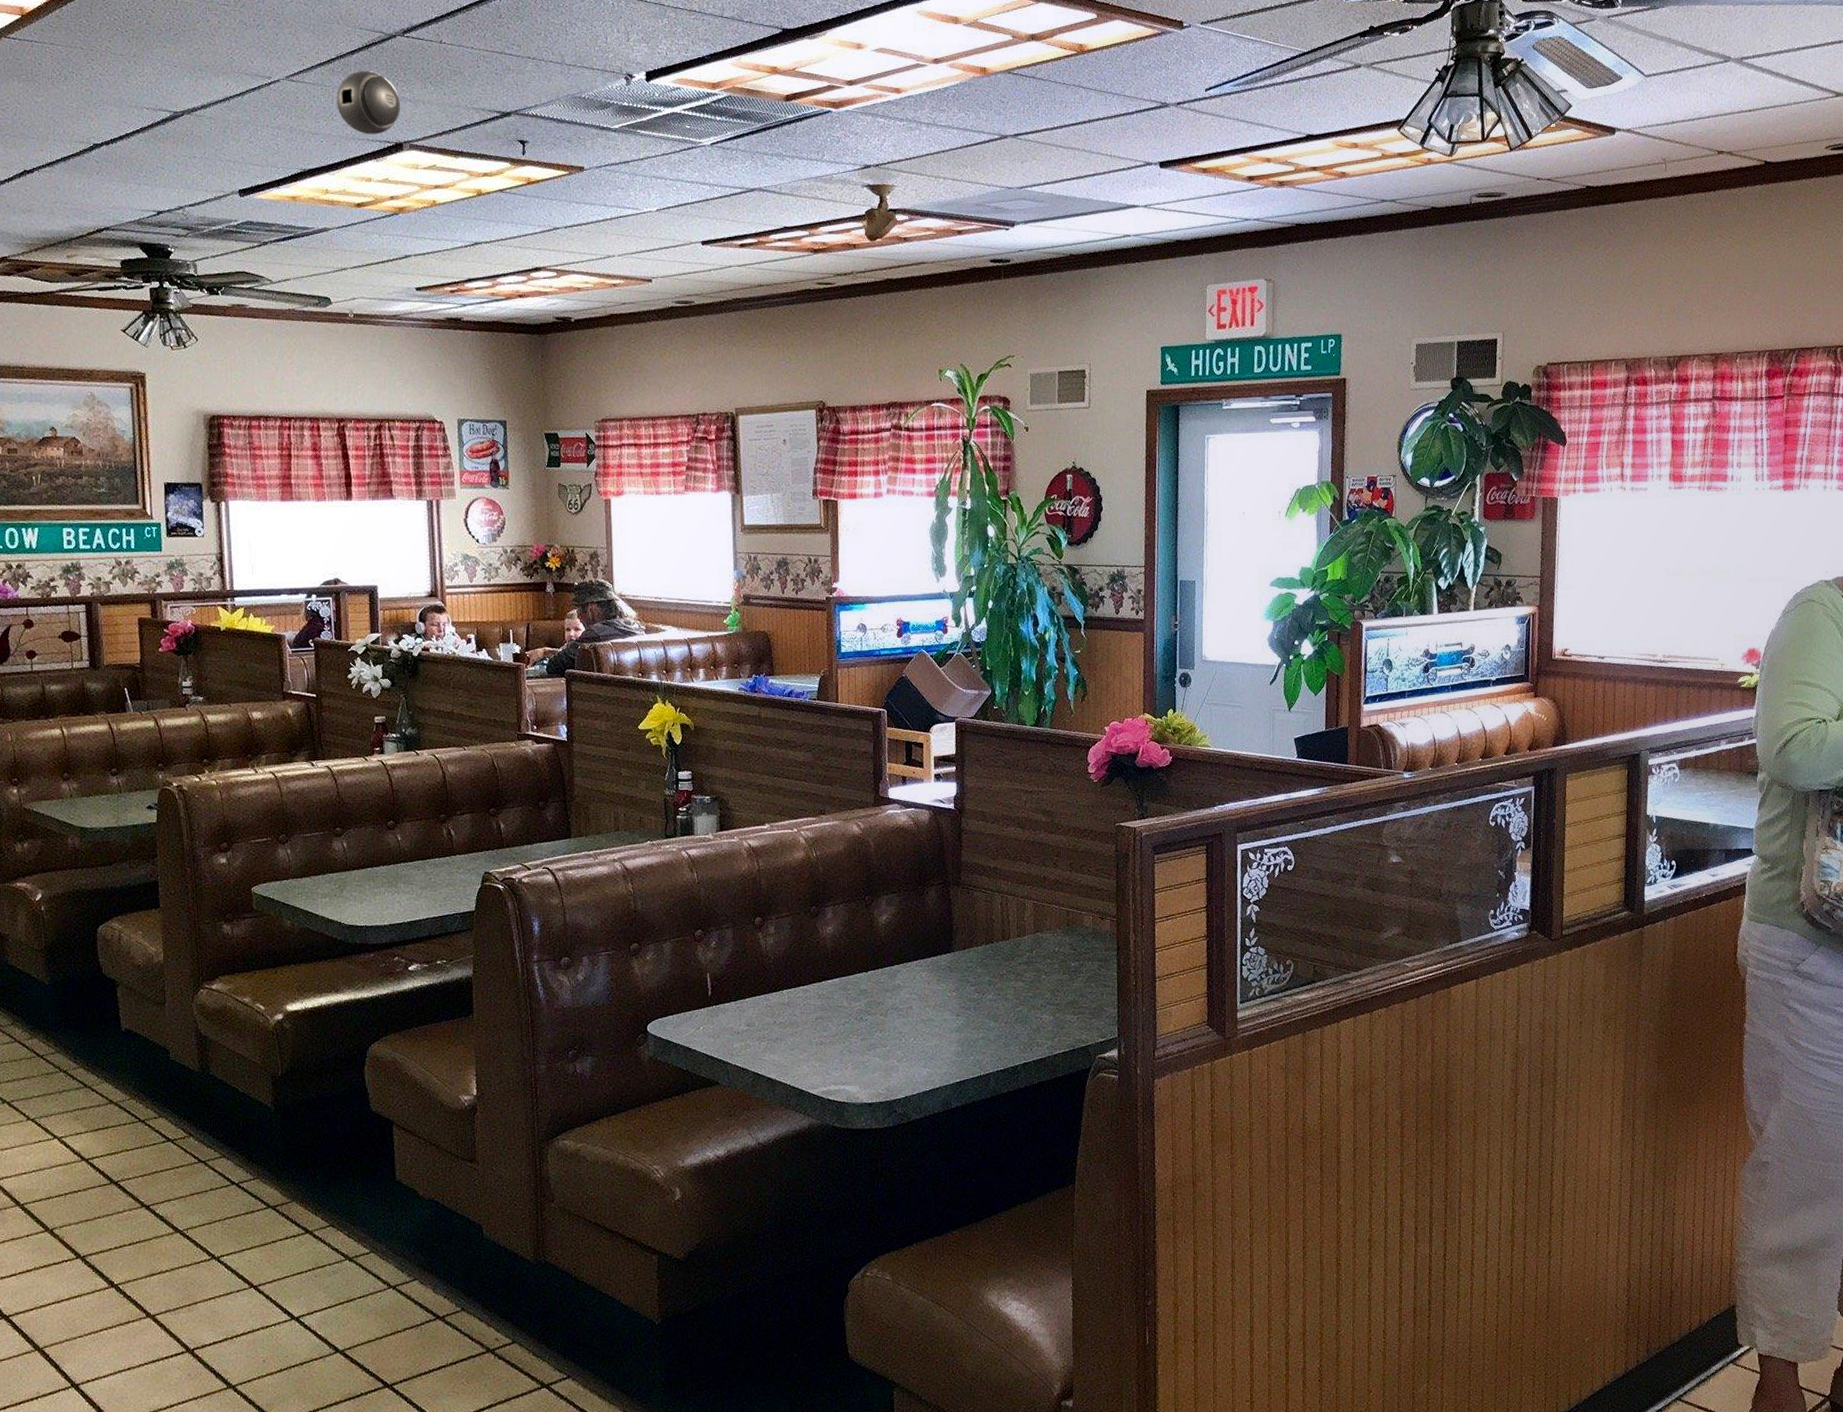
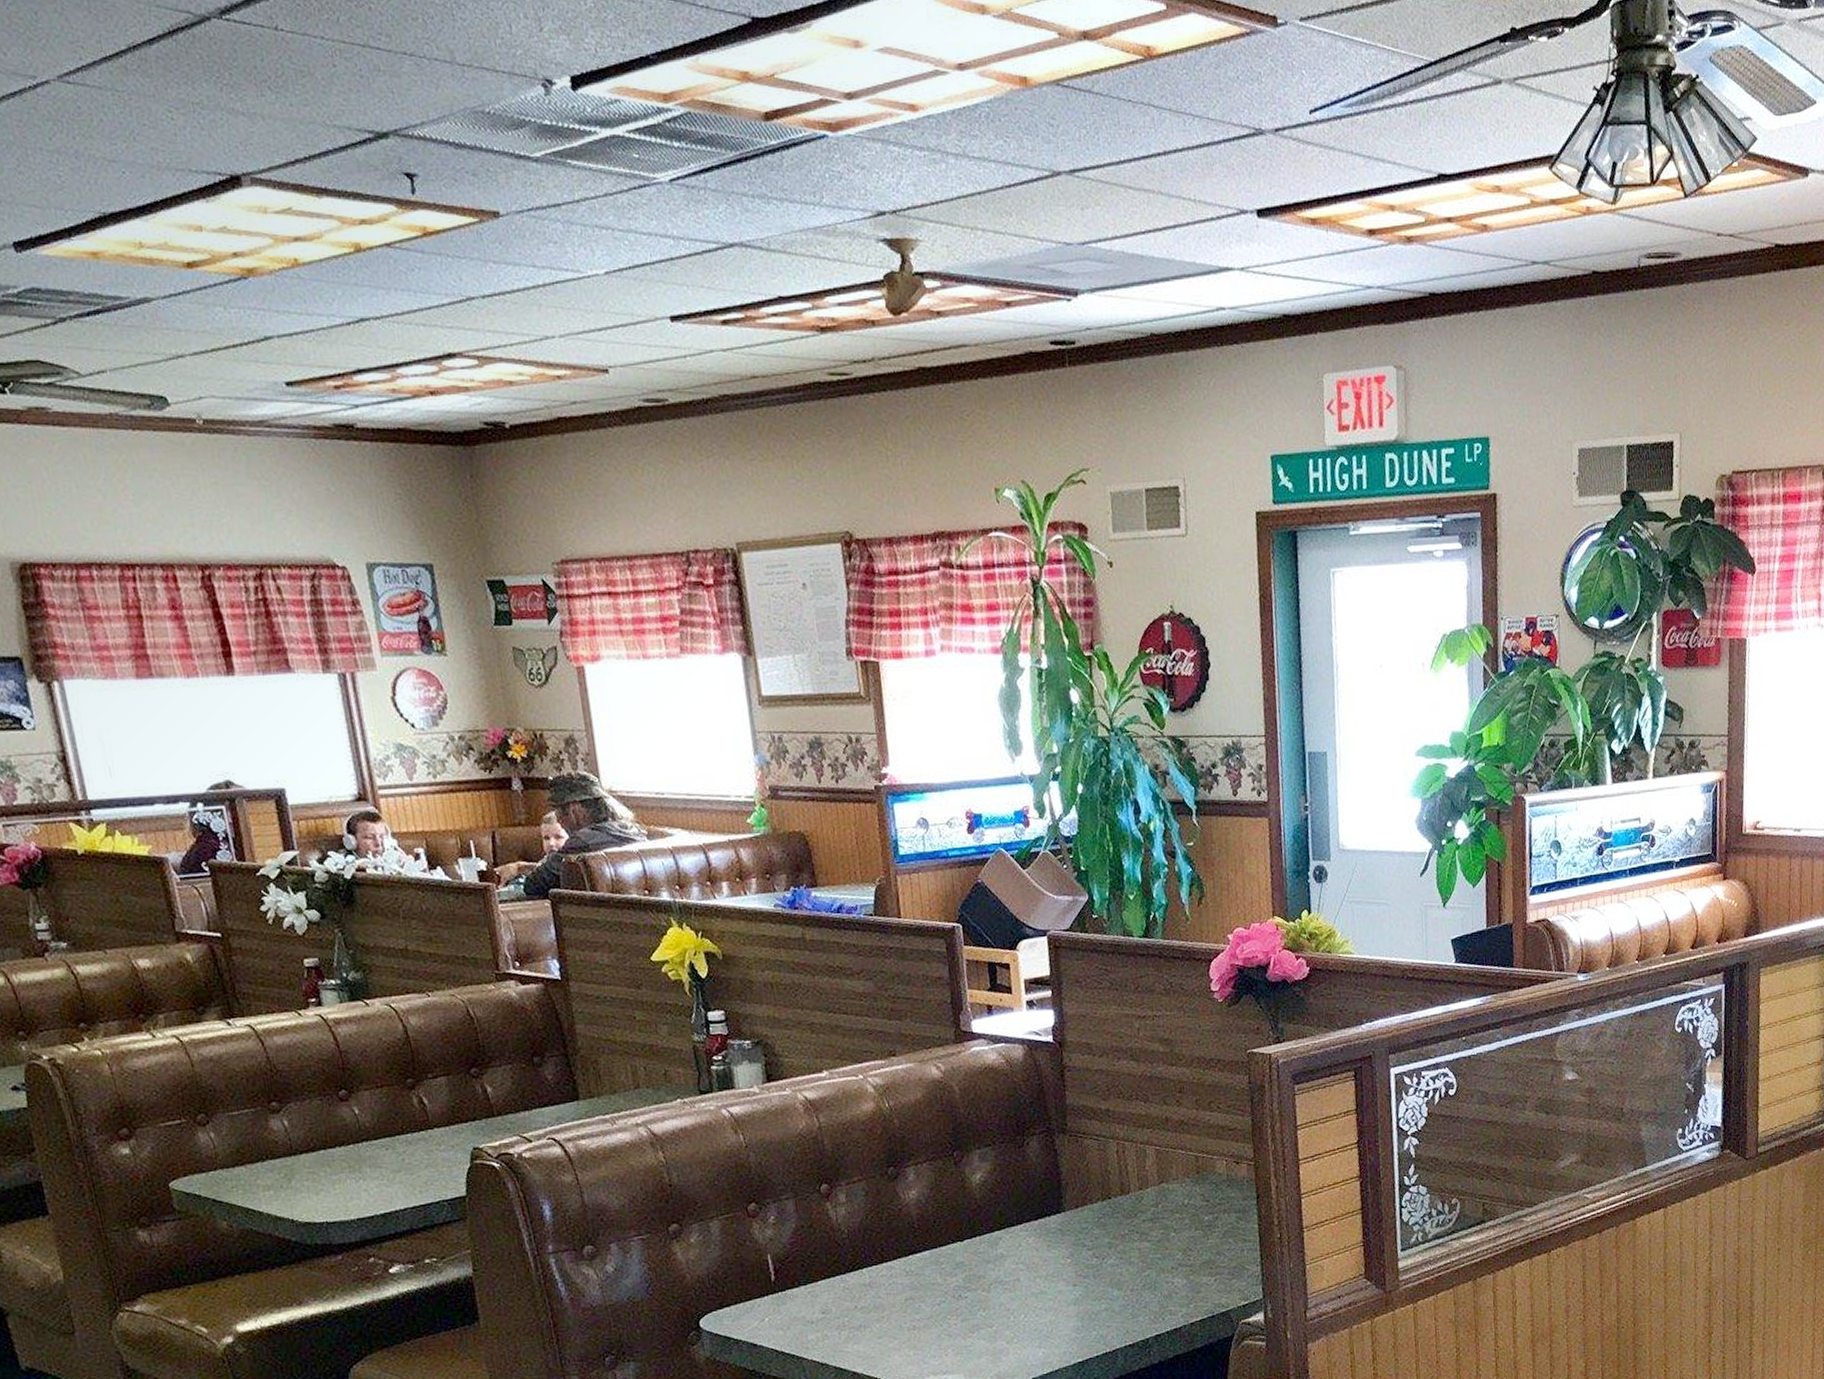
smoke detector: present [336,70,401,135] -> none [135,68,232,163]

